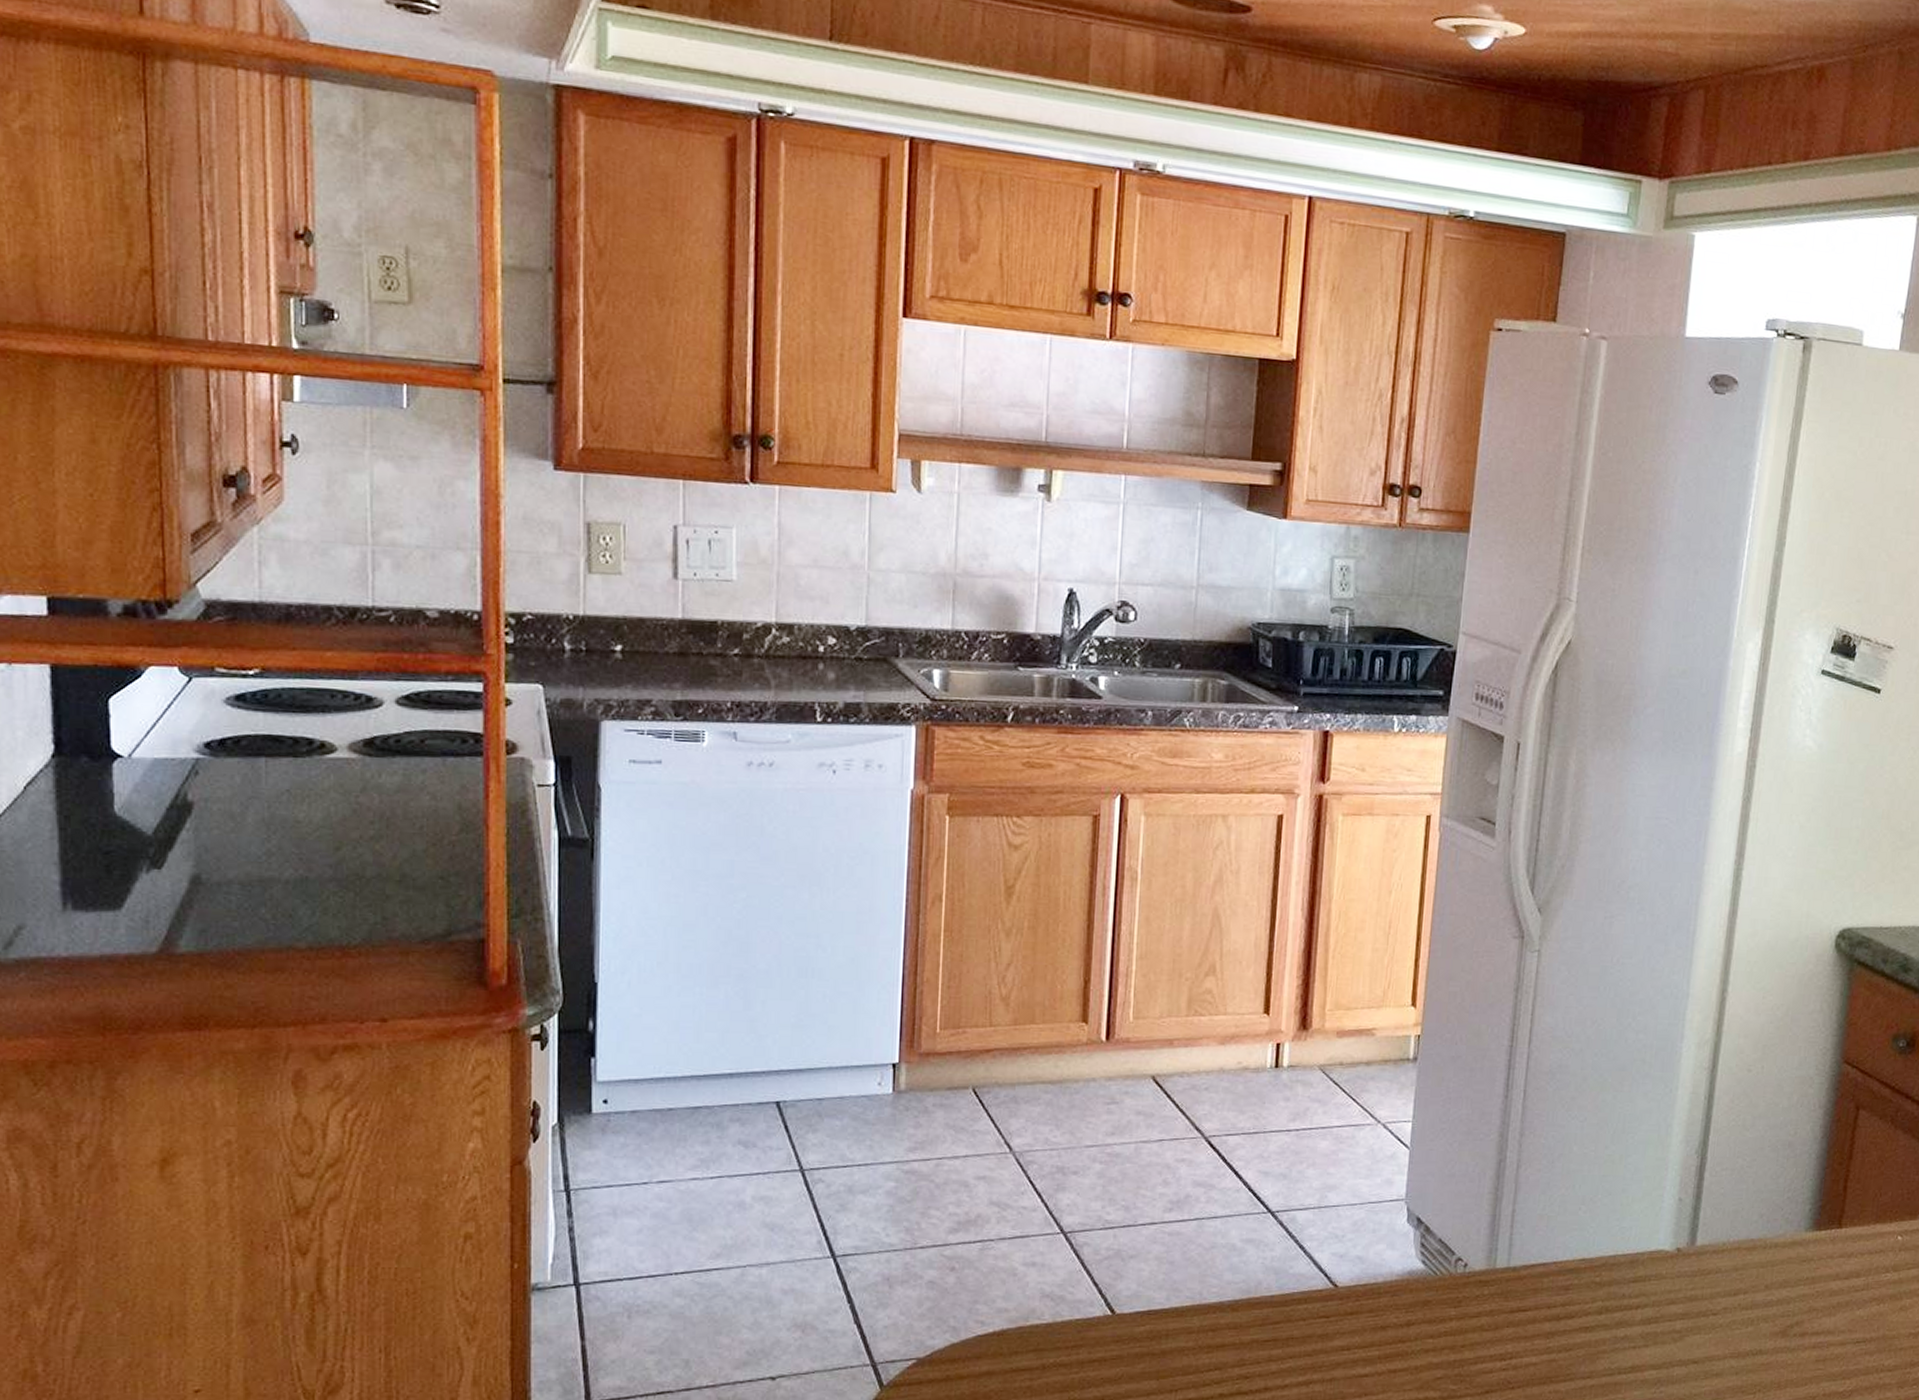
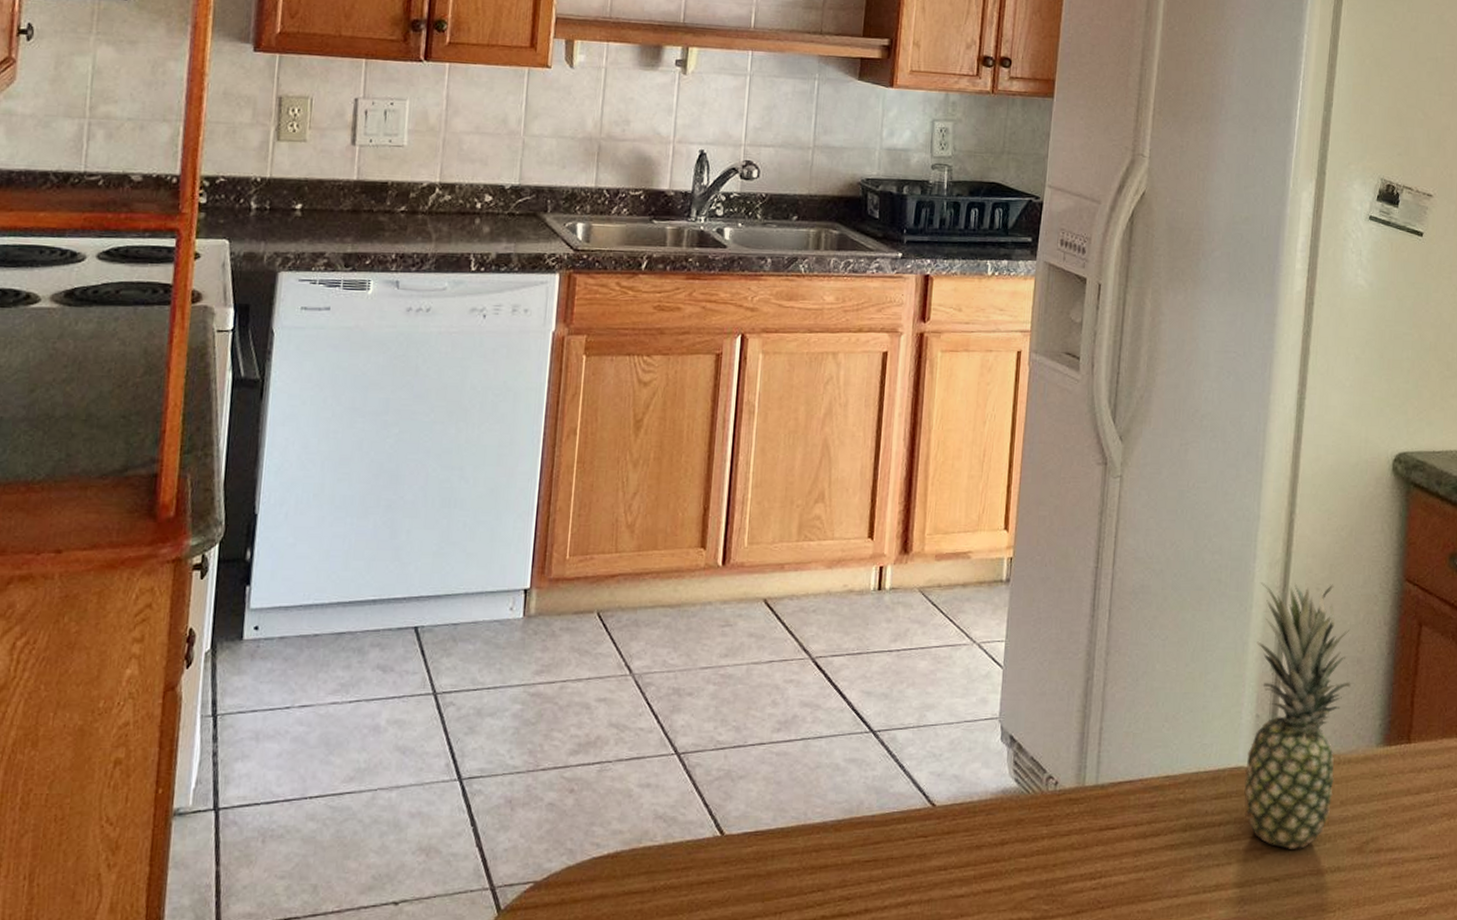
fruit: none [1663,1063,1783,1332] -> present [1244,582,1352,849]

